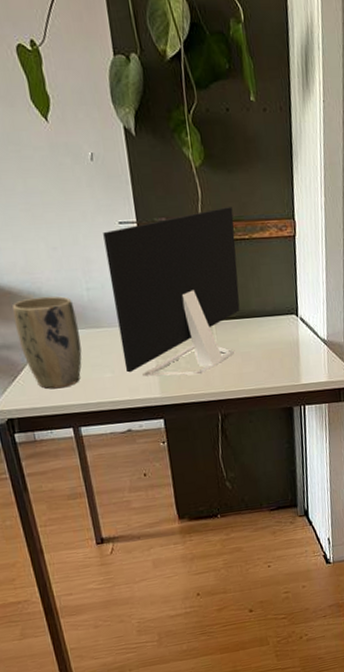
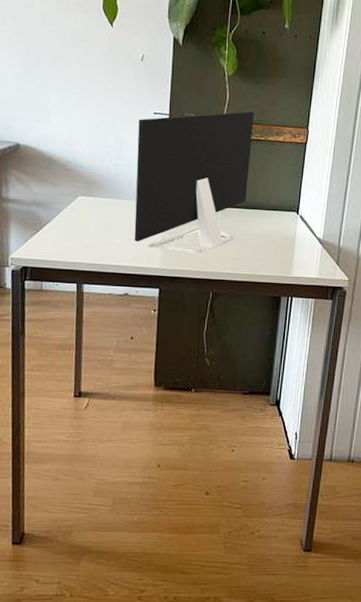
plant pot: present [12,296,82,389] -> none [48,165,101,247]

